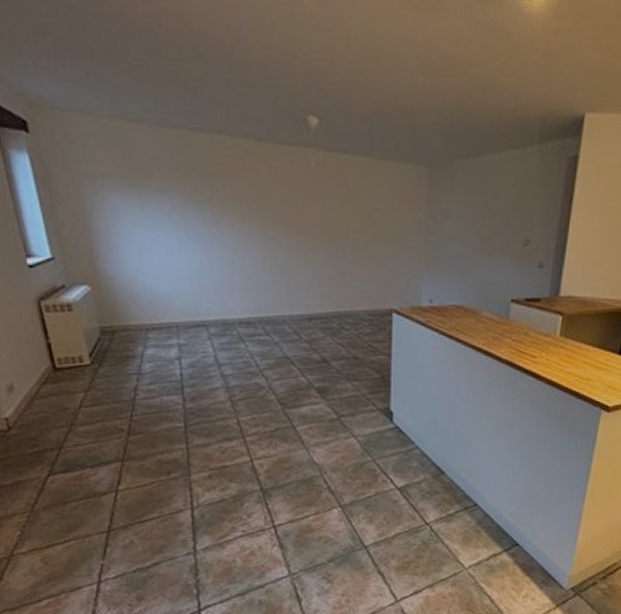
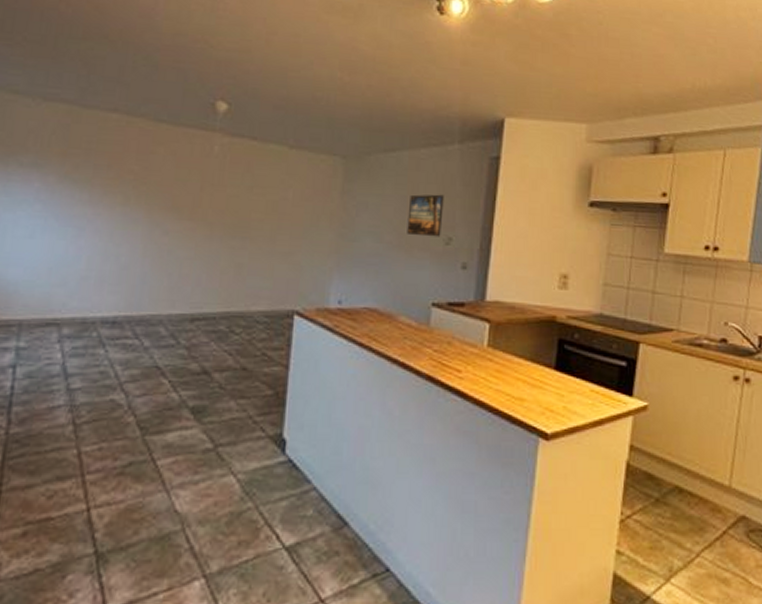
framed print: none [488,197,523,239] -> present [407,194,444,237]

